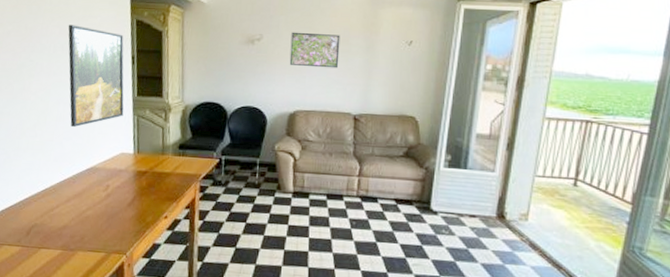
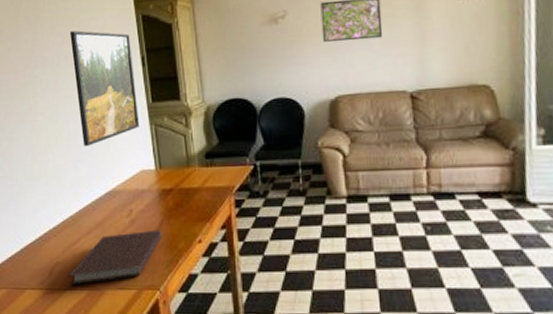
notebook: none [44,204,134,246] -> present [68,229,163,286]

